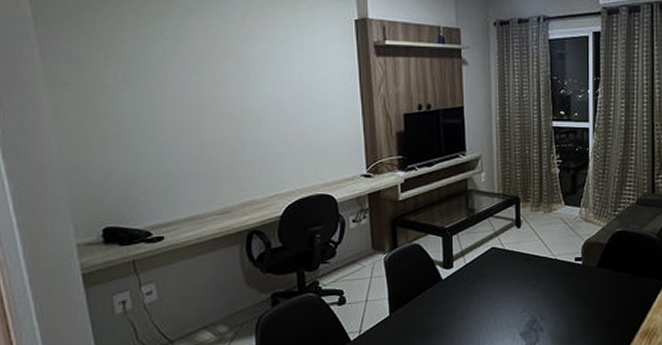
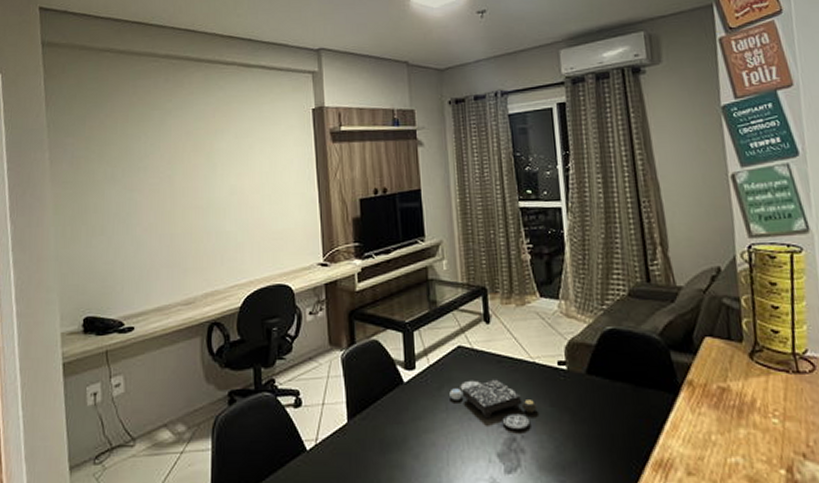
board game: none [482,274,556,314] -> present [449,379,538,430]

